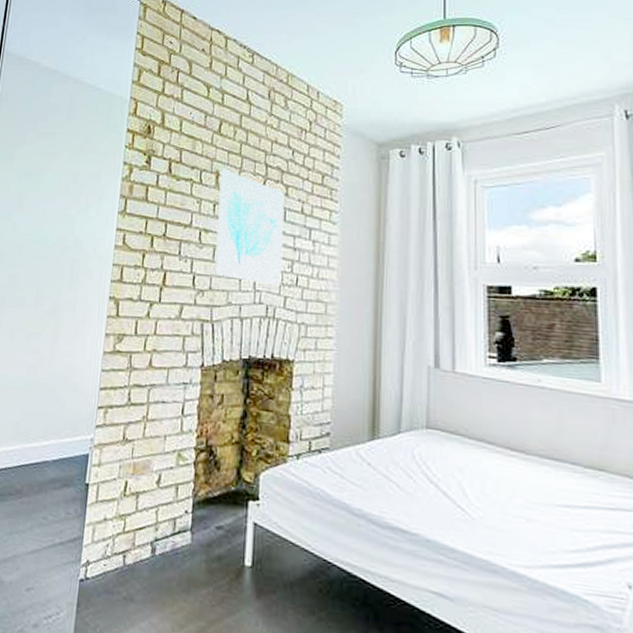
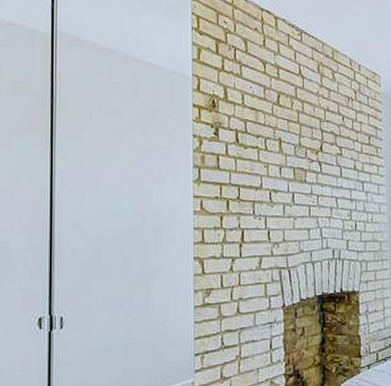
wall art: present [213,169,285,287] -> none [283,136,343,233]

